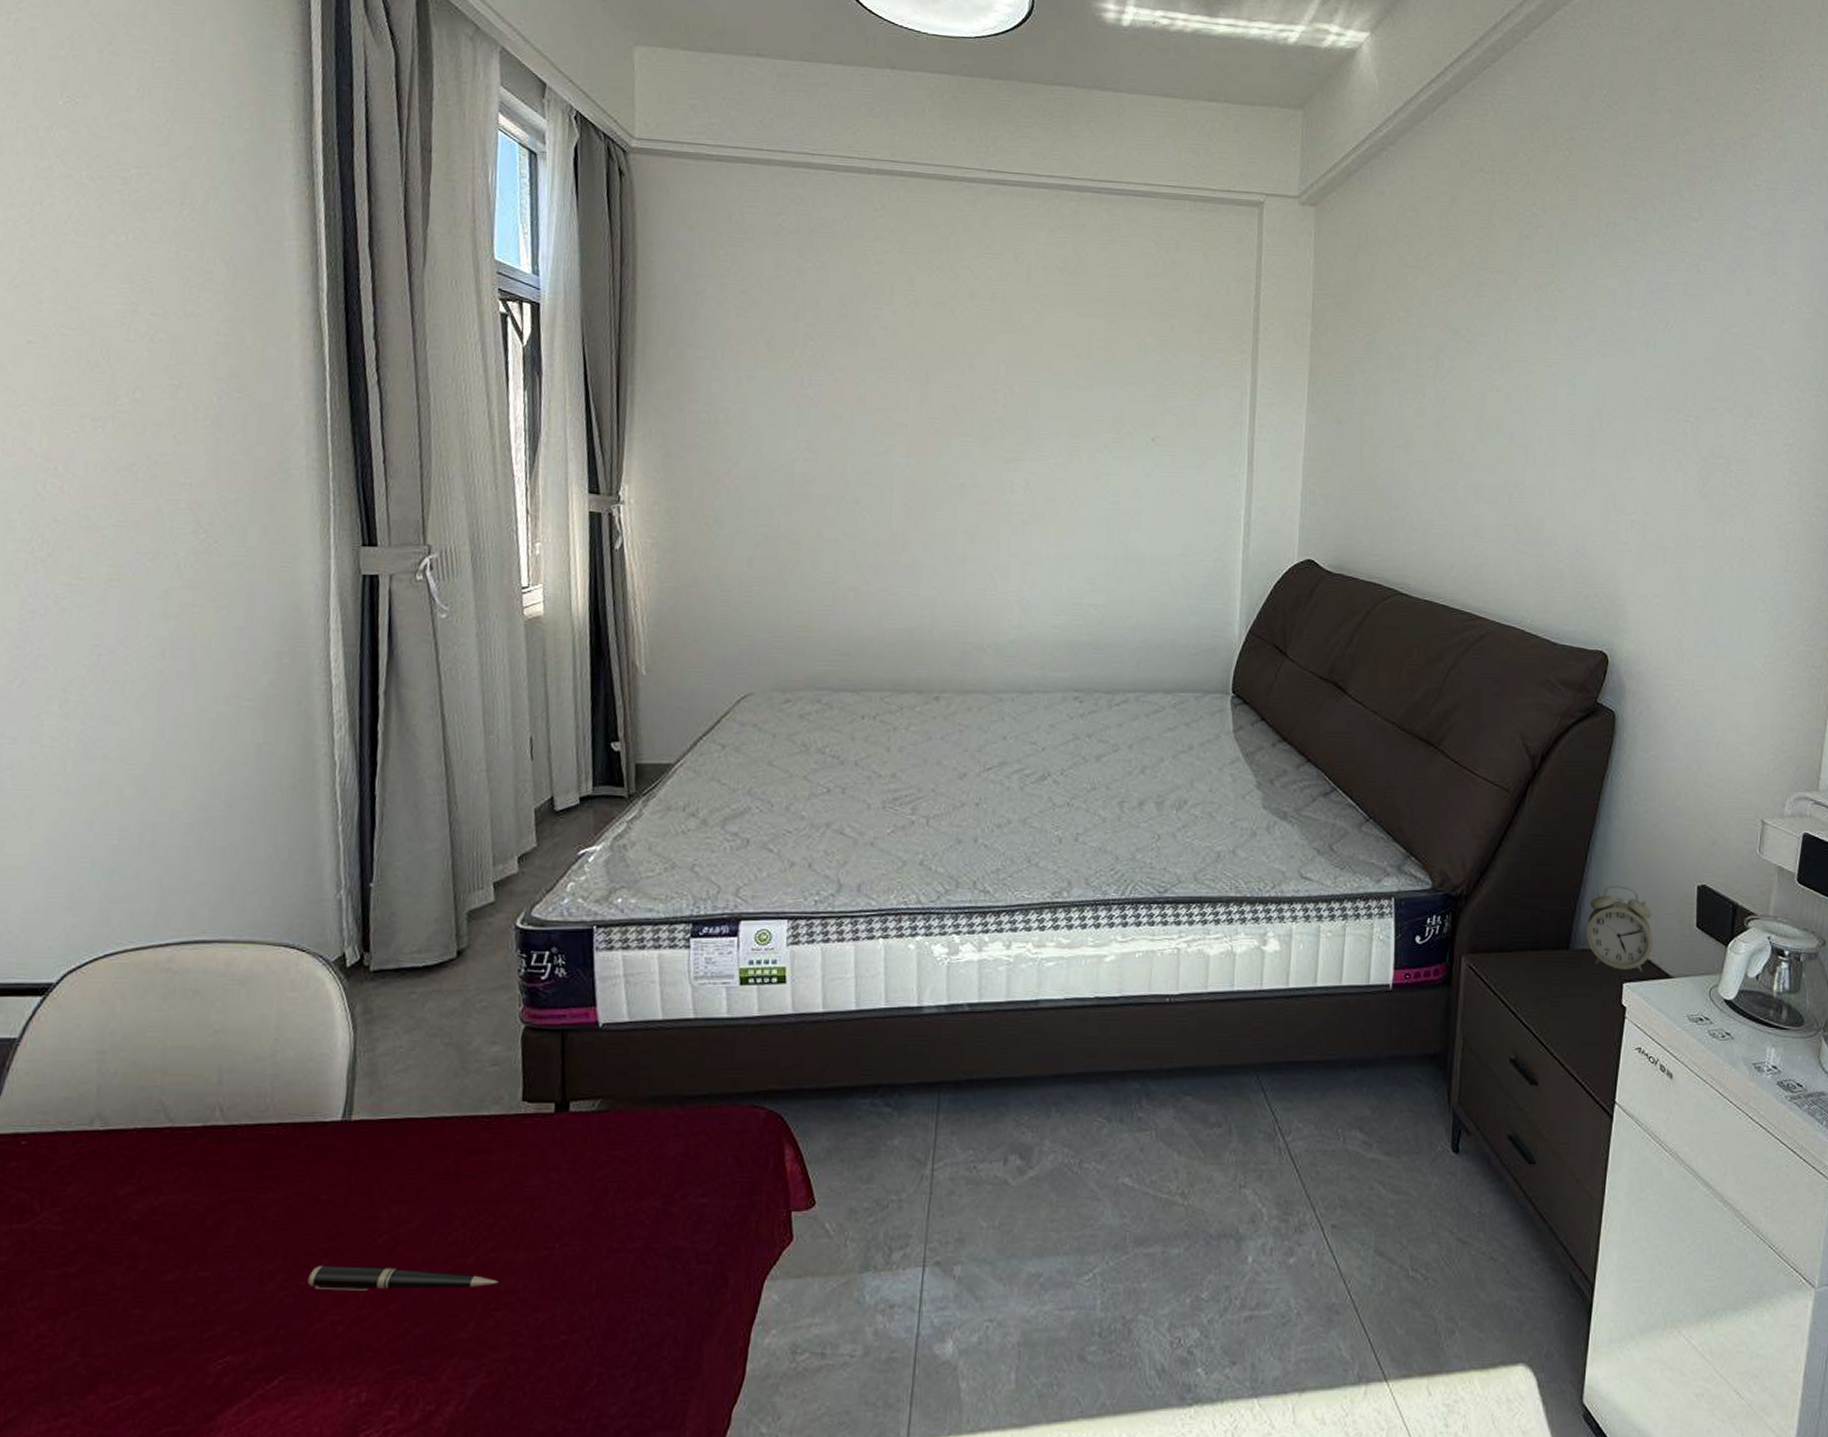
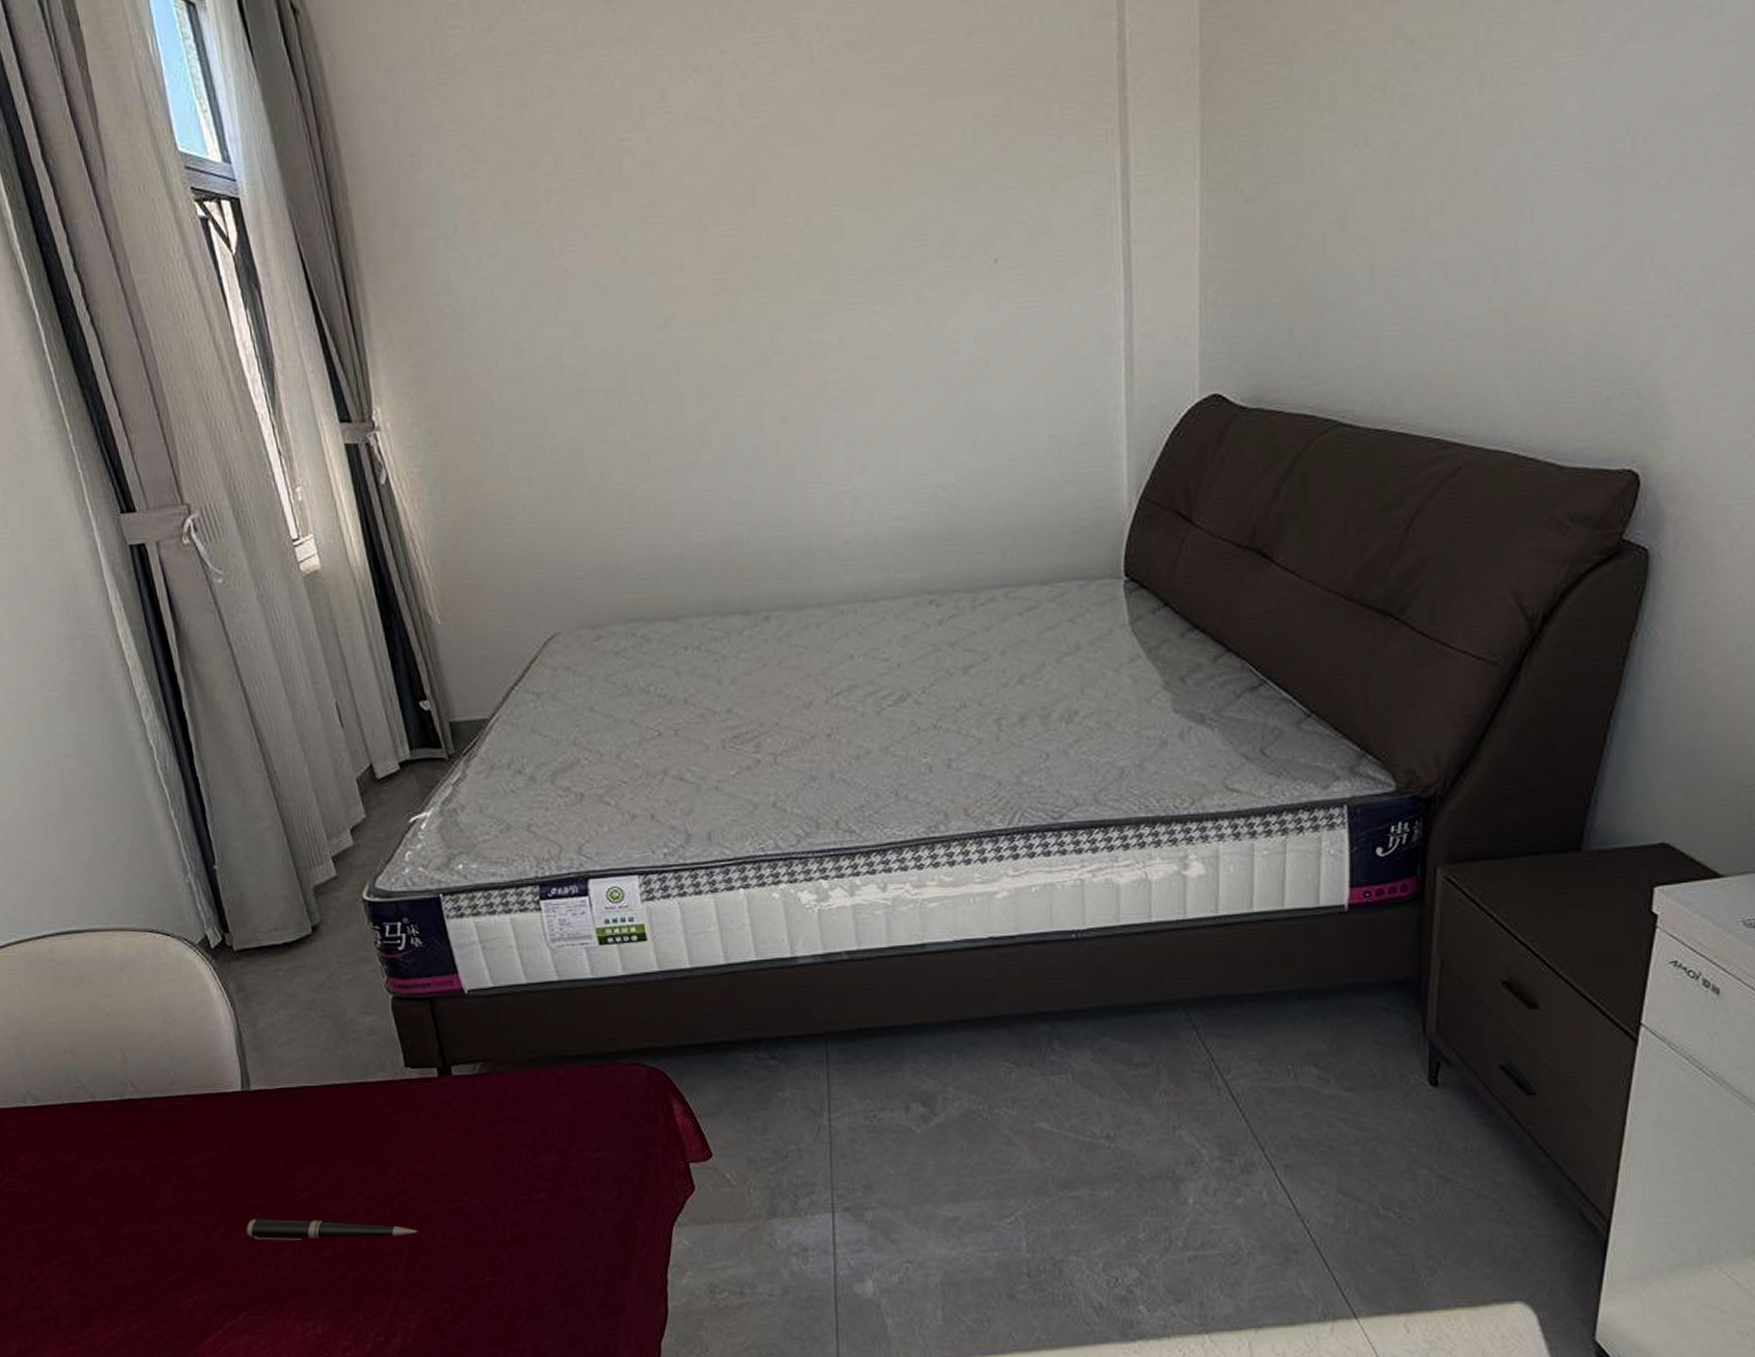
alarm clock: present [1587,885,1653,973] -> none [1605,770,1698,873]

